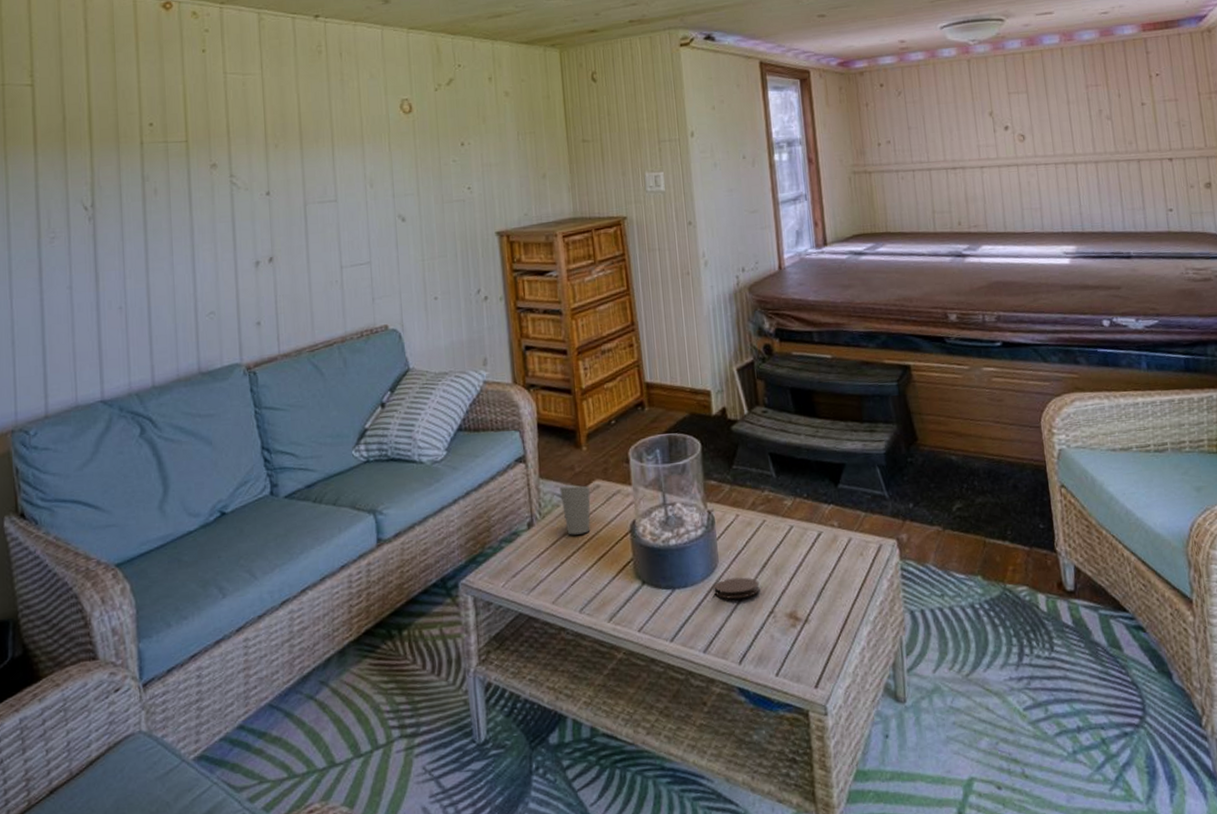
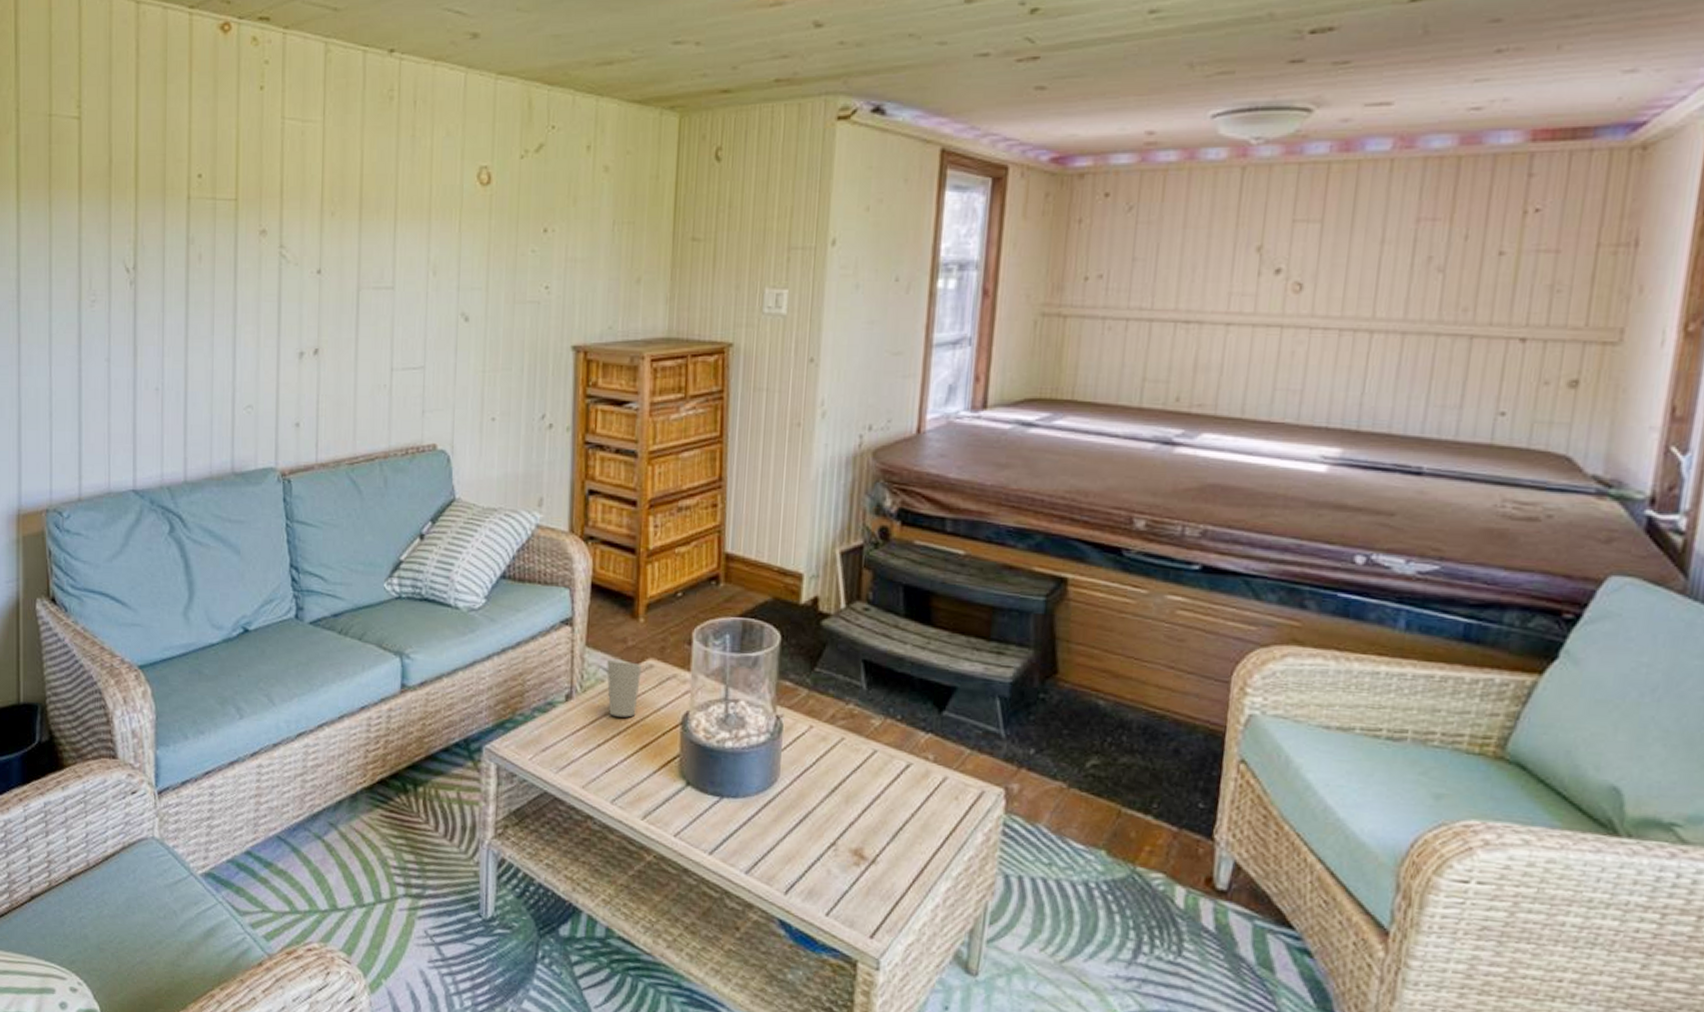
coaster: present [714,577,760,599] -> none [769,797,824,822]

